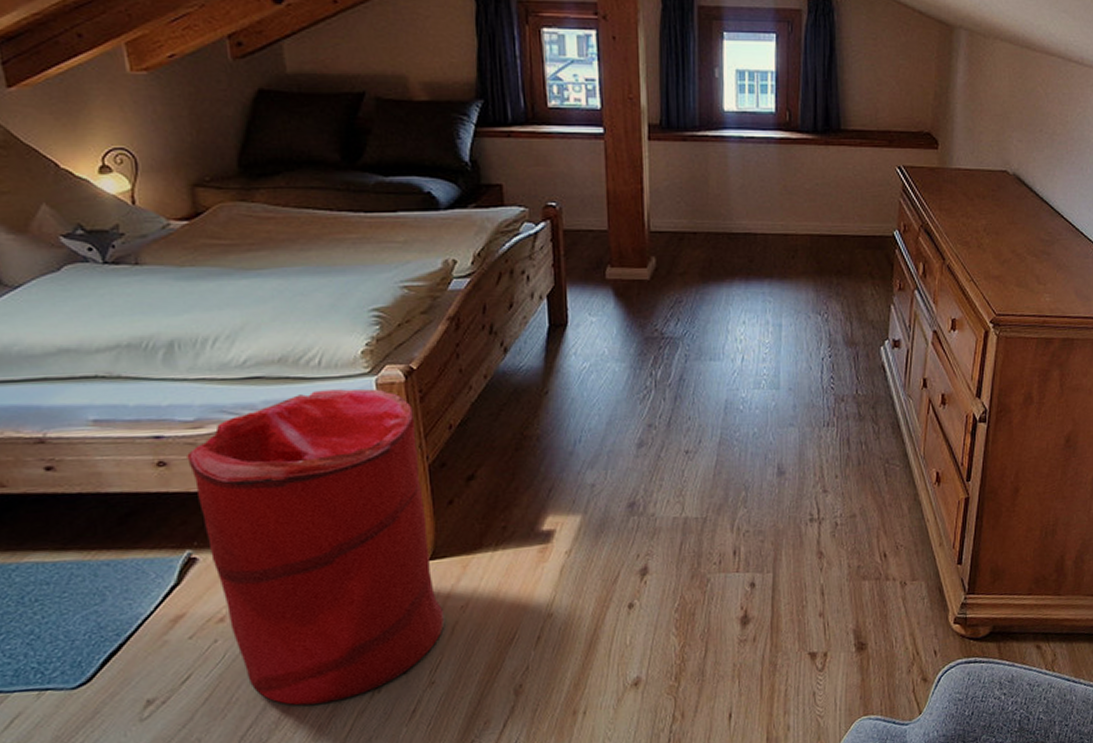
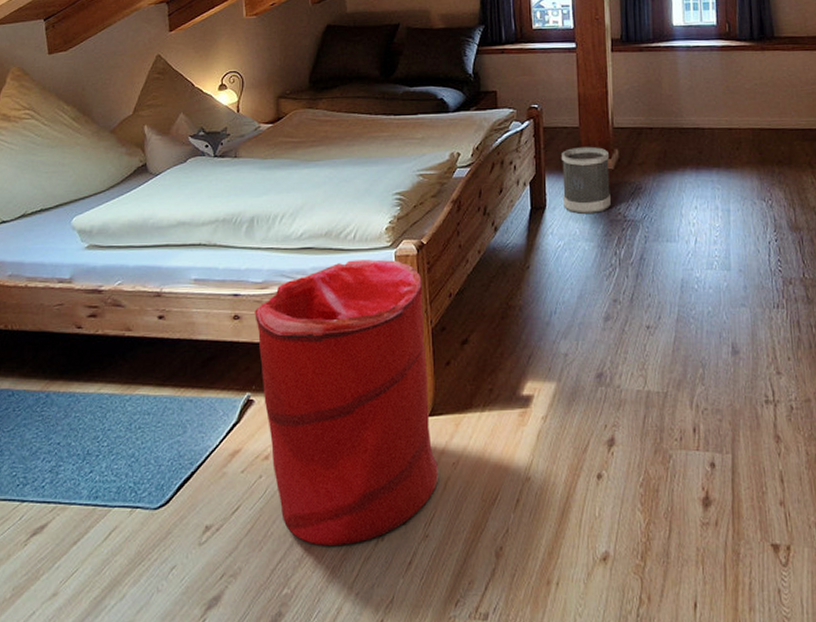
wastebasket: none [587,253,646,331] -> present [562,146,611,214]

